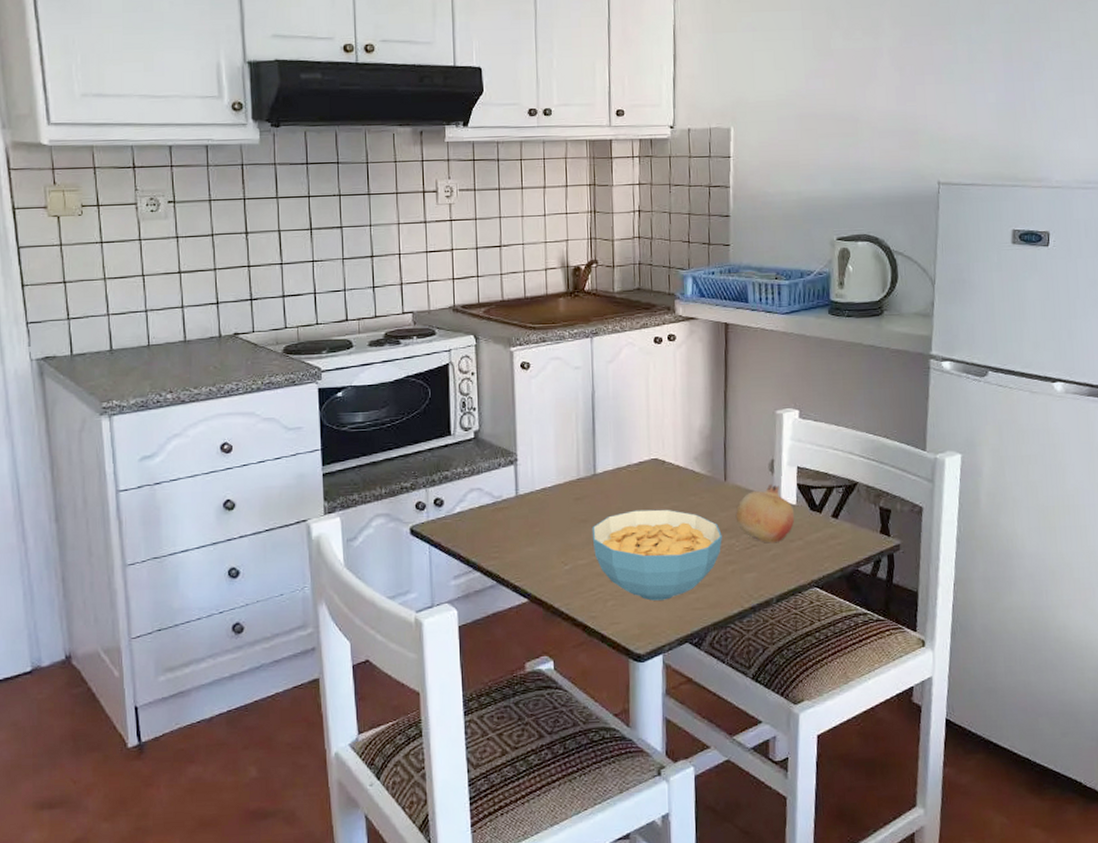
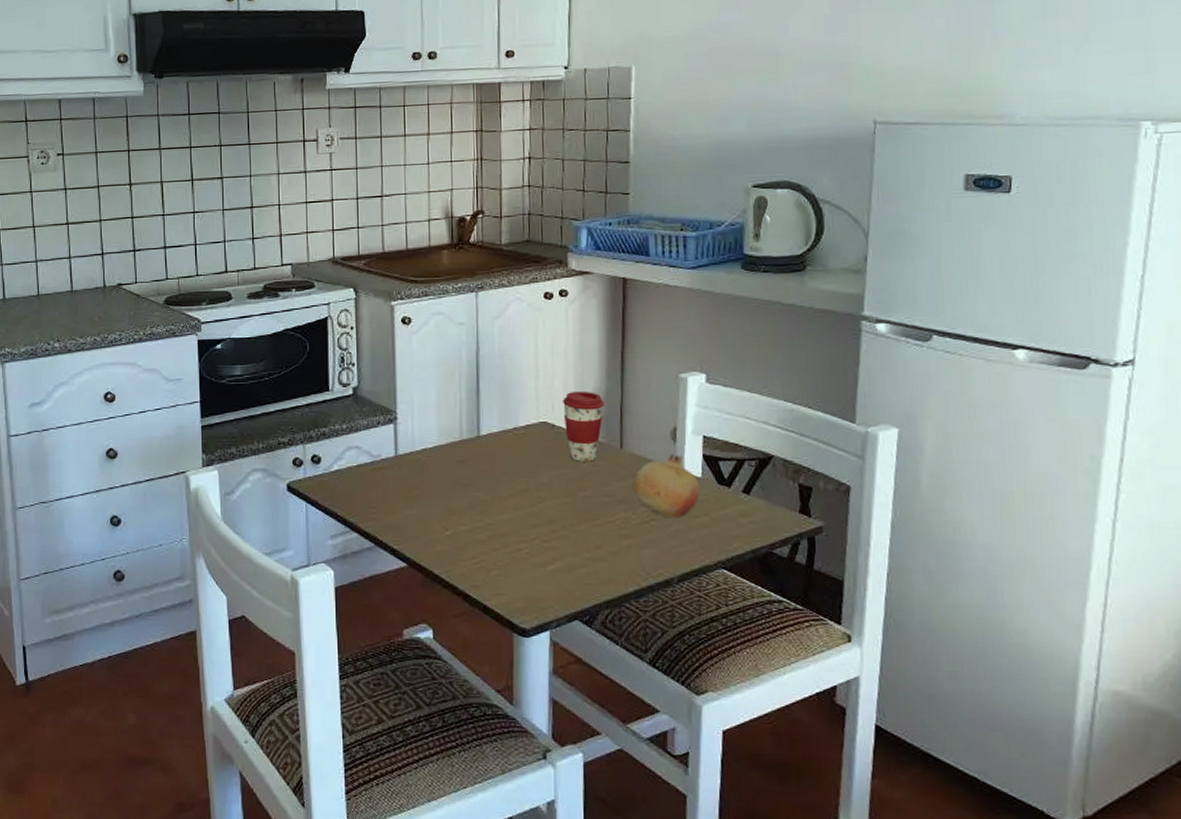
cereal bowl: present [592,509,722,601] -> none [474,476,617,573]
coffee cup: none [672,428,710,495] -> present [563,390,604,462]

